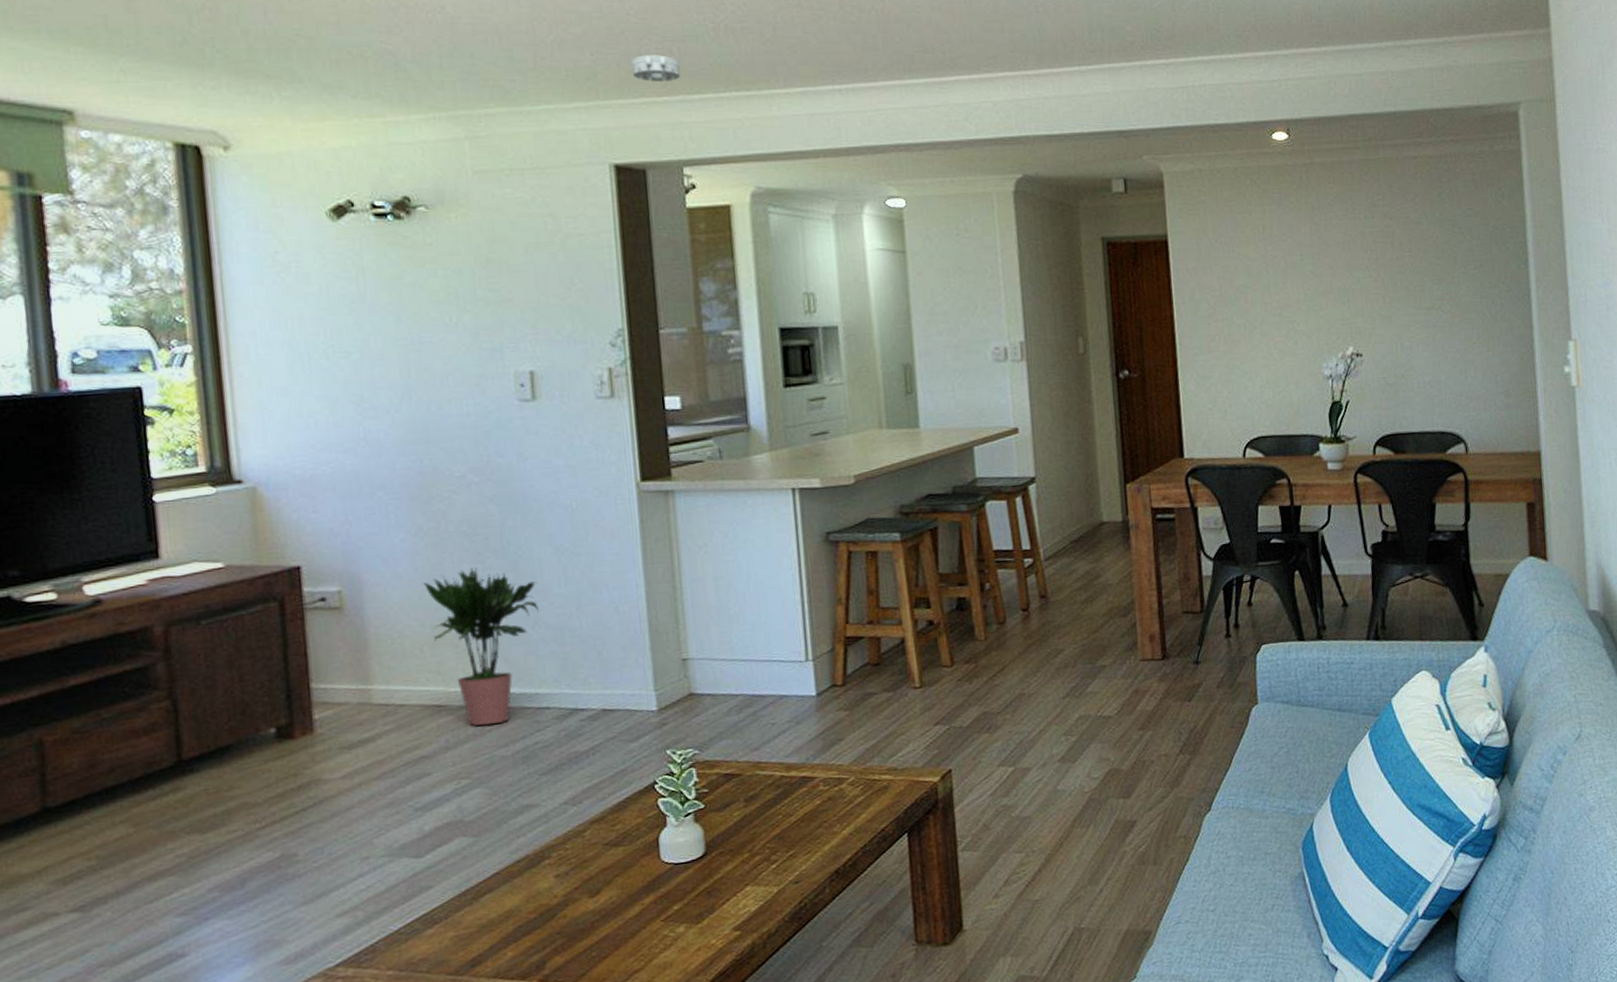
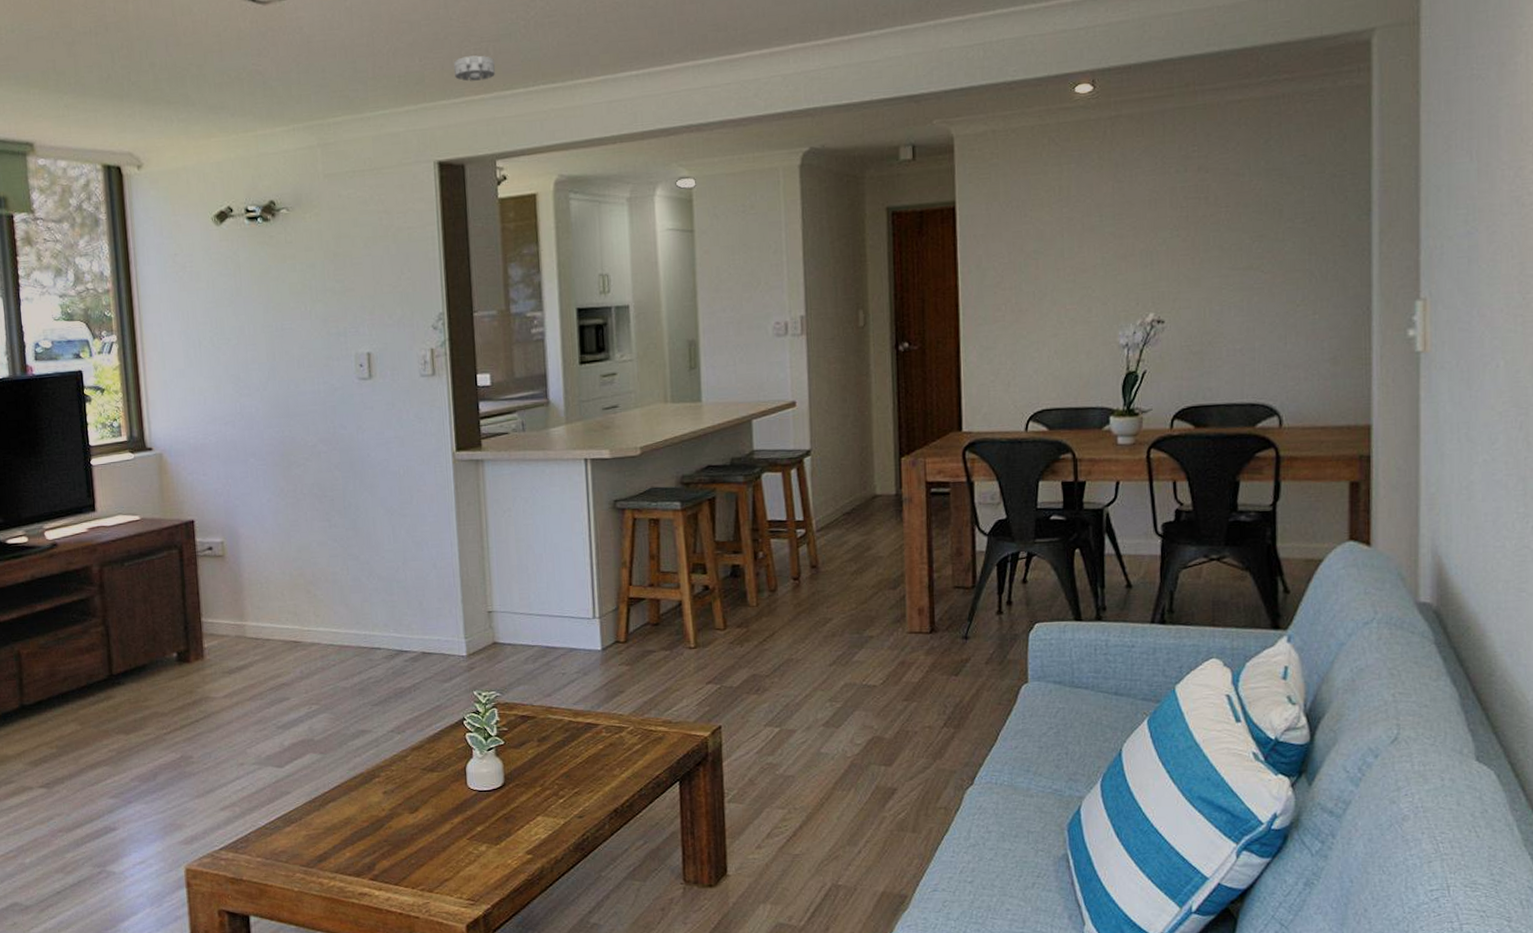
potted plant: present [423,568,539,727] -> none [284,525,373,661]

